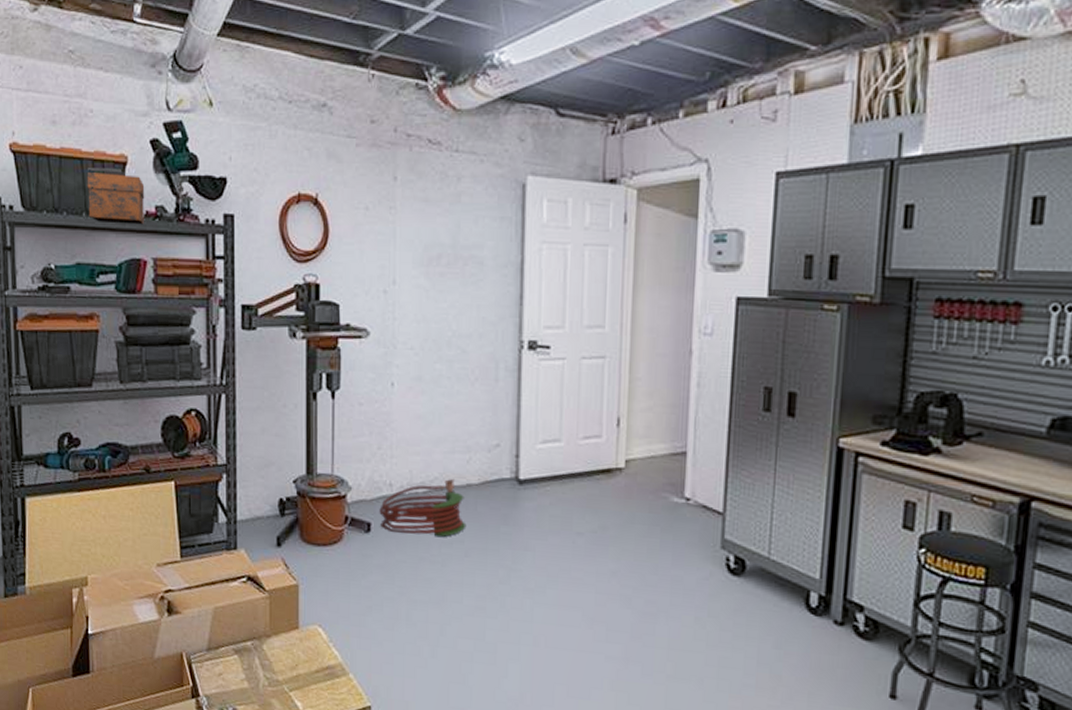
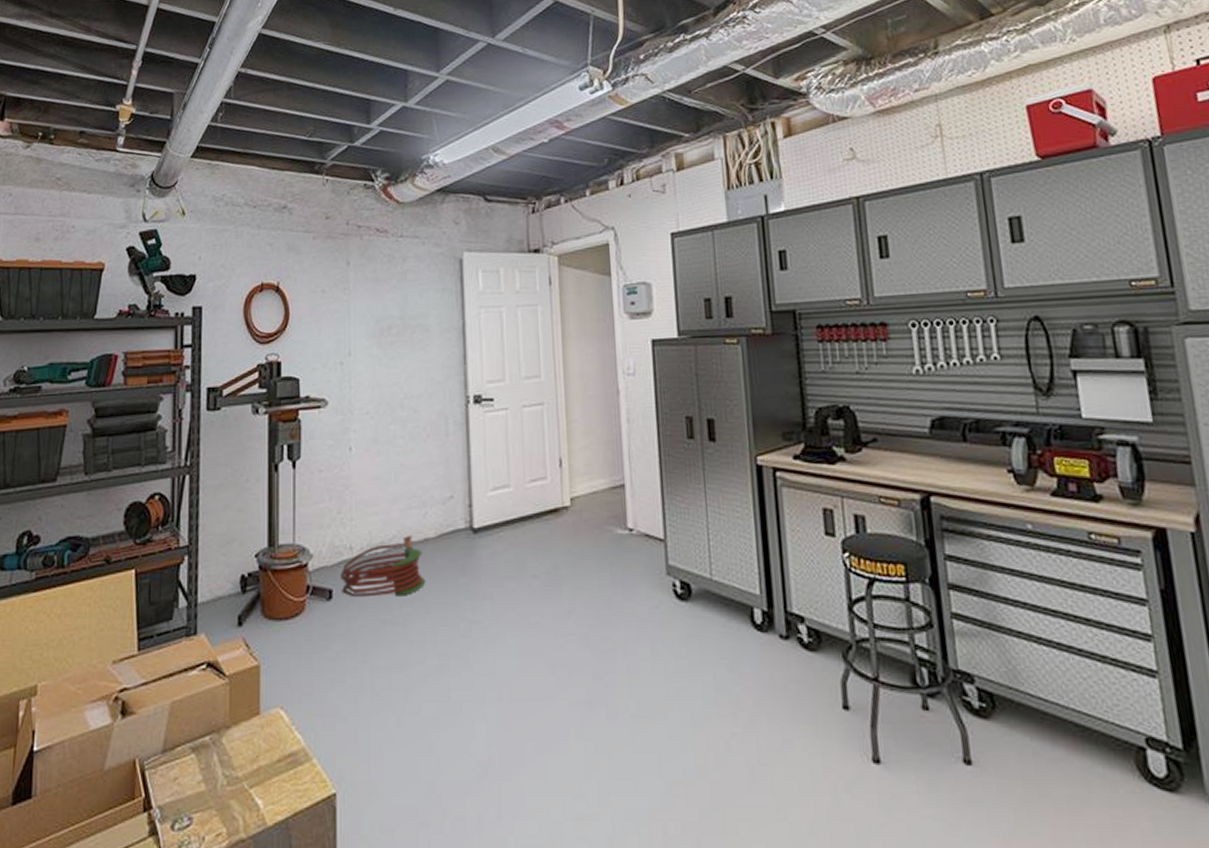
tool box: present [86,168,145,225] -> none [64,274,120,324]

